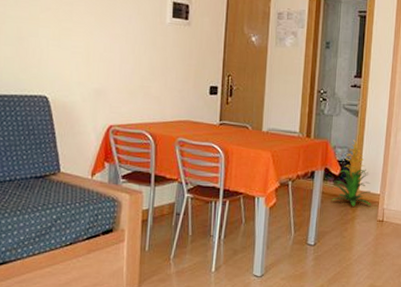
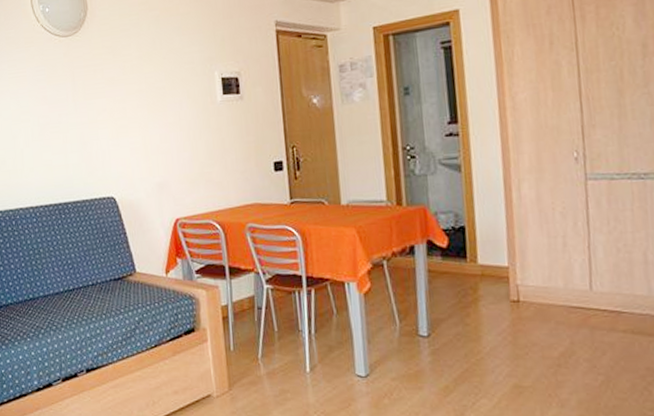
indoor plant: present [331,139,371,207] -> none [440,201,498,285]

